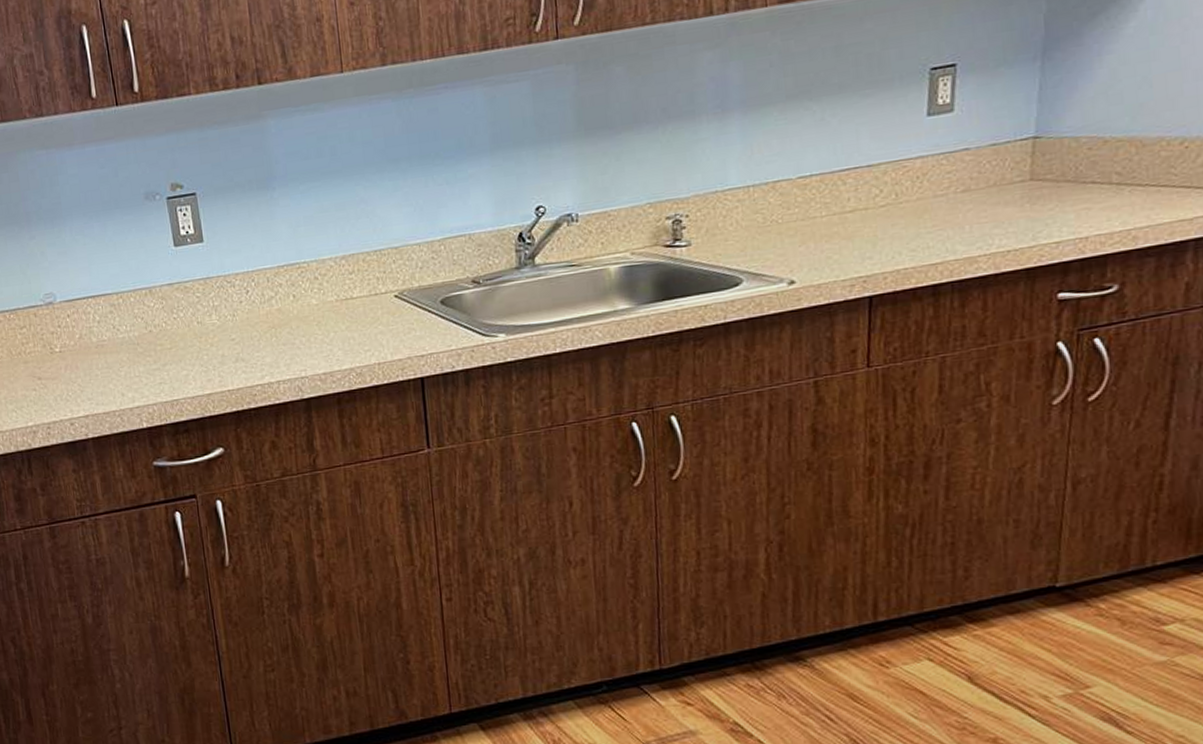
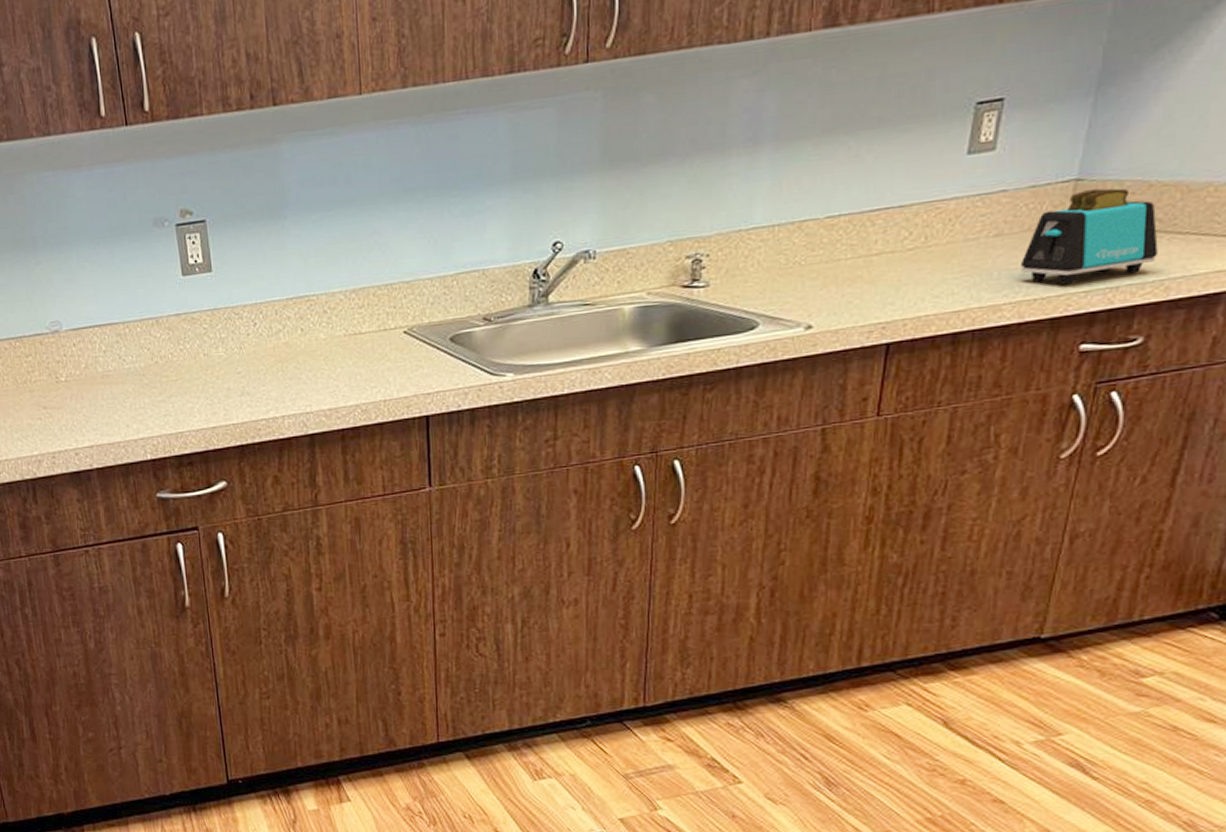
toaster: none [991,144,1121,236] -> present [1021,188,1158,284]

